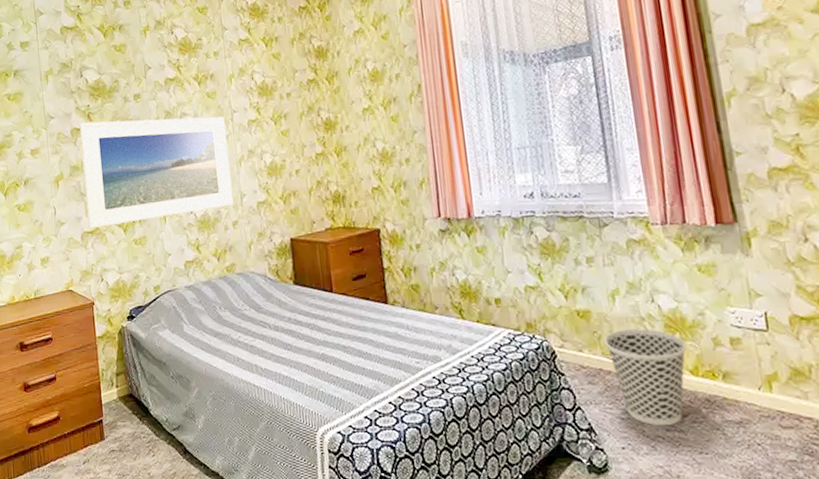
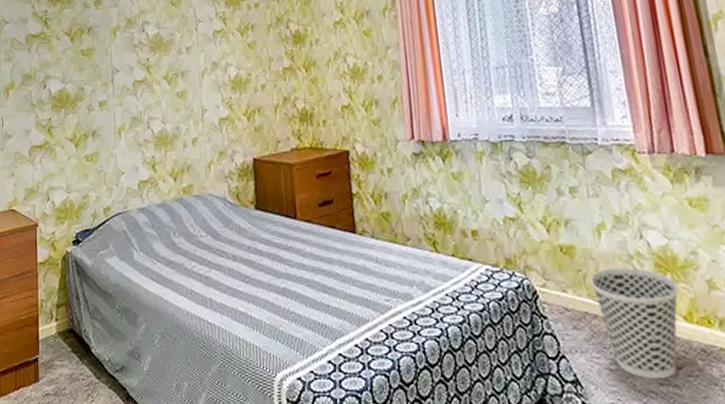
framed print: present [79,116,234,229] -> none [34,25,194,142]

